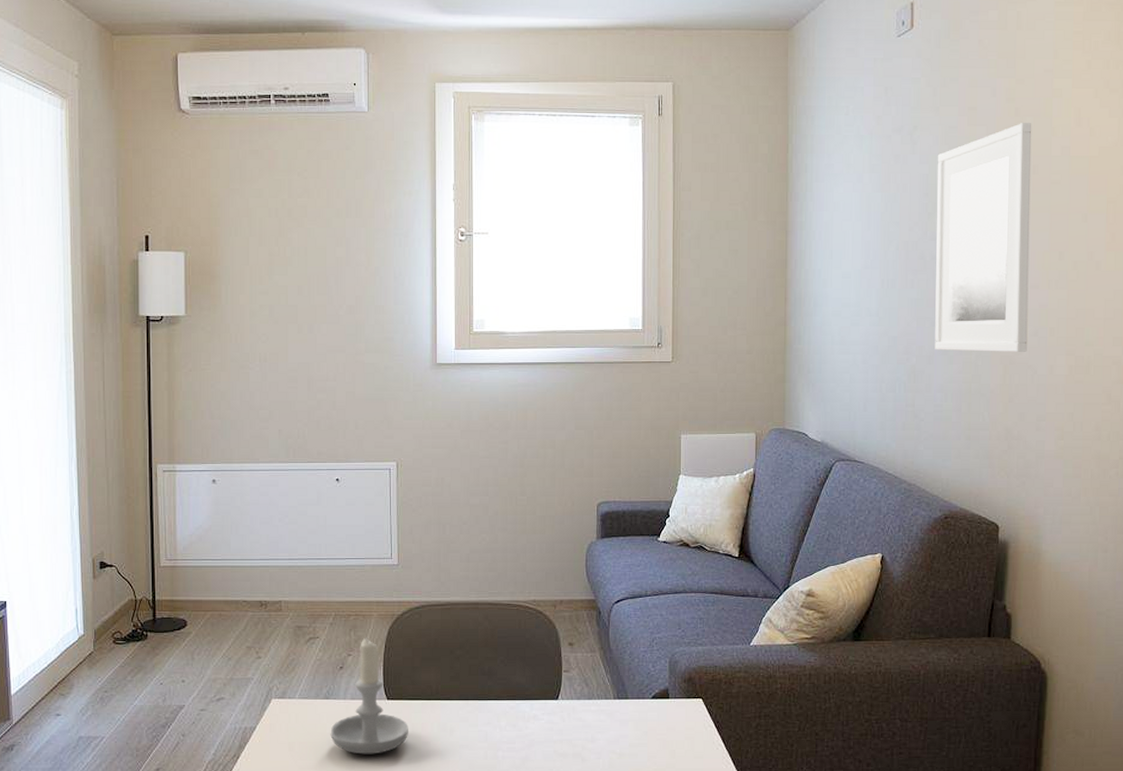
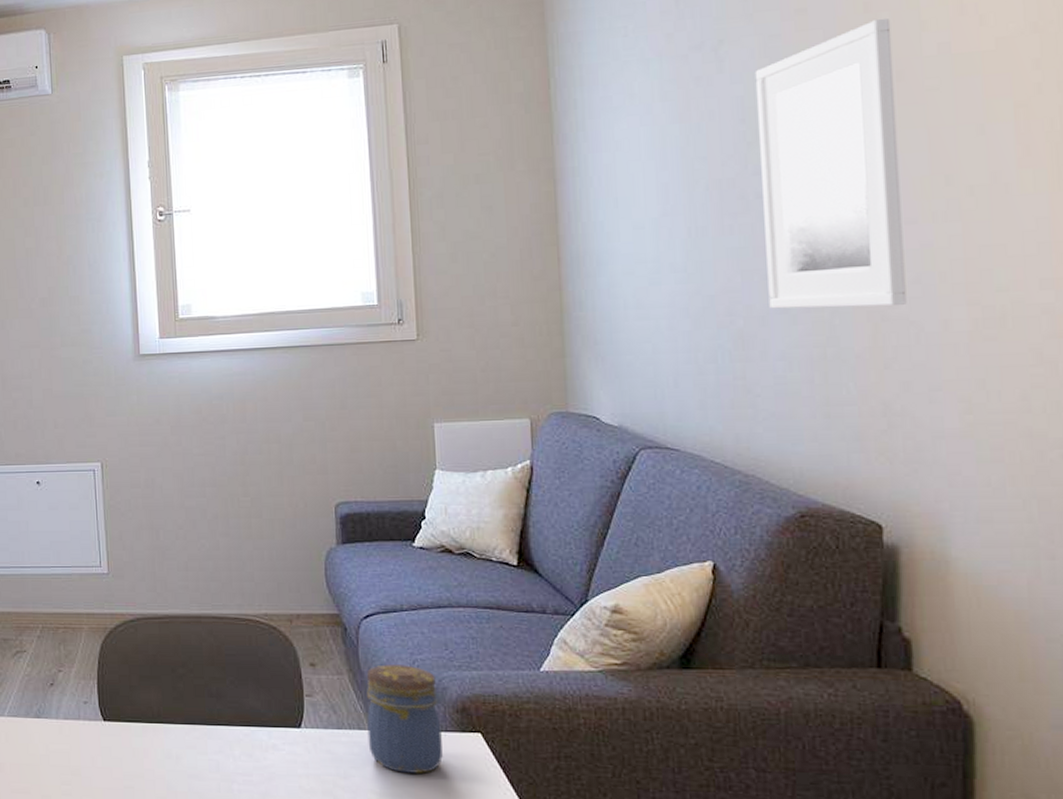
candle: present [330,637,408,755] -> none [43,652,129,780]
jar: none [612,642,671,735] -> present [367,664,443,773]

